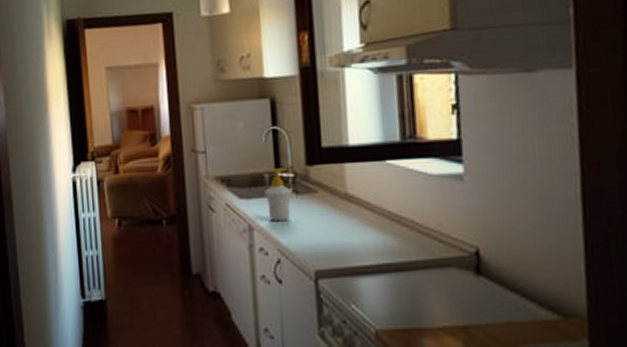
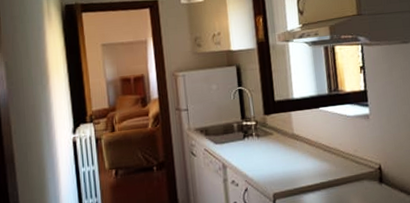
soap bottle: present [265,167,292,222] -> none [234,117,255,160]

